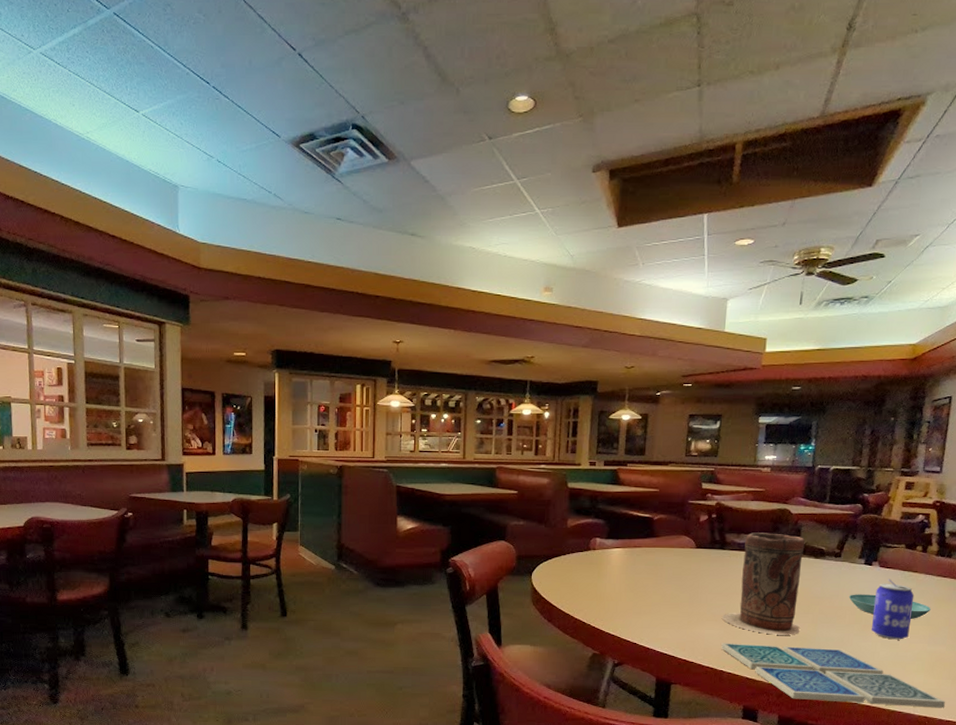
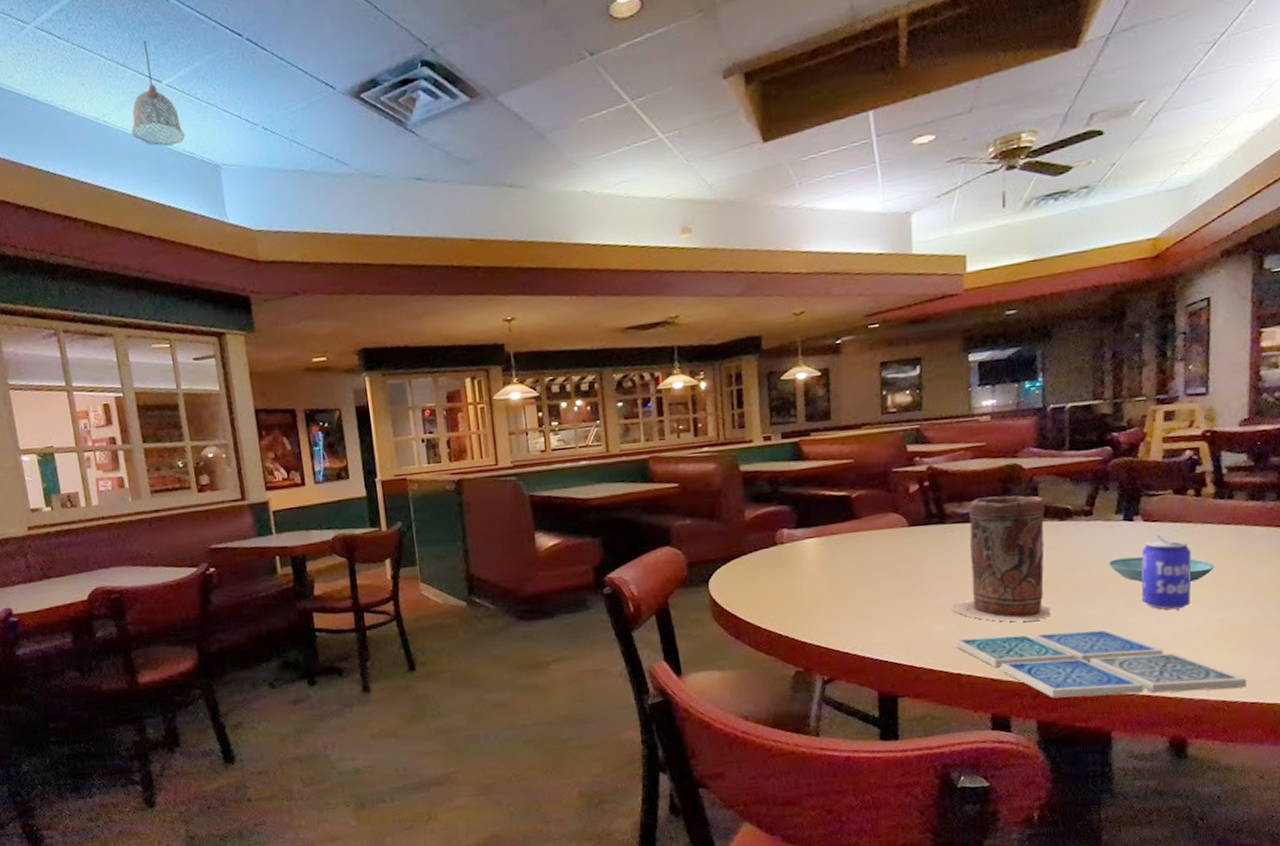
pendant lamp: none [109,75,153,165] -> present [131,39,185,147]

